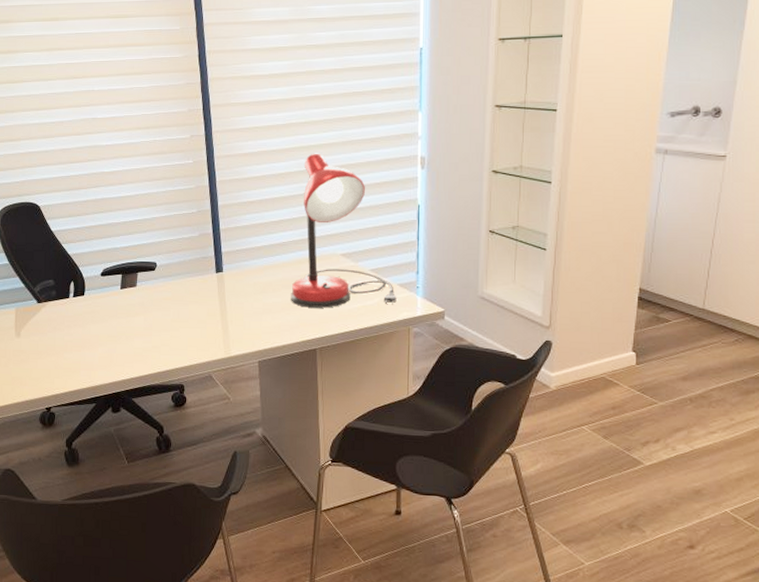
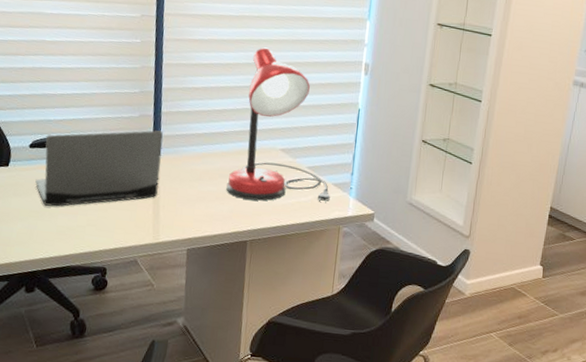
laptop computer: none [110,247,225,330] -> present [35,130,163,207]

